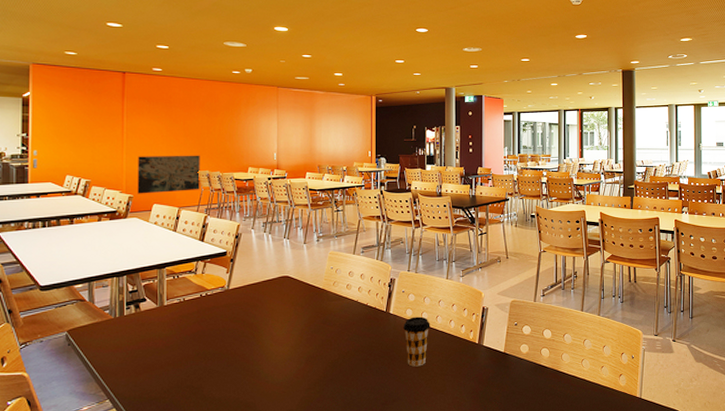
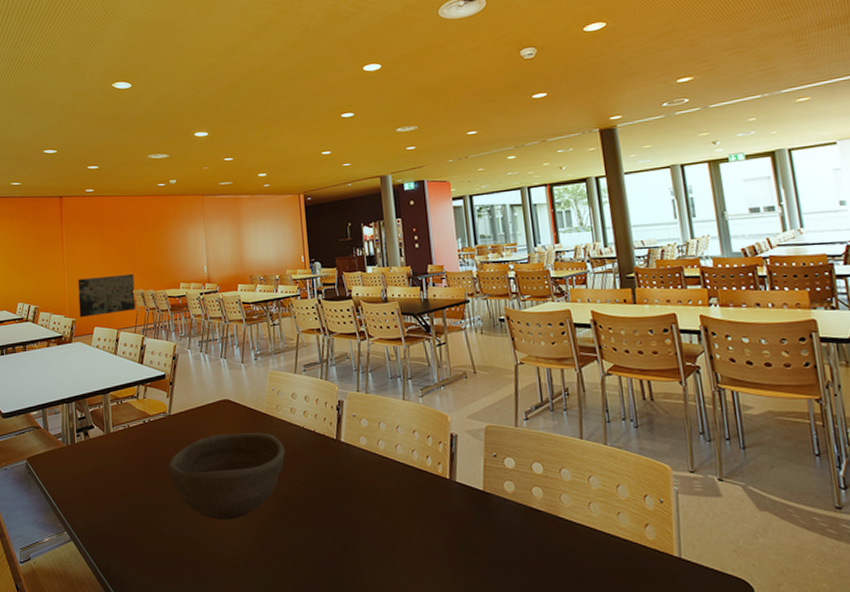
bowl: none [223,305,339,383] -> present [168,432,286,520]
coffee cup: present [403,316,430,367] -> none [358,445,390,506]

